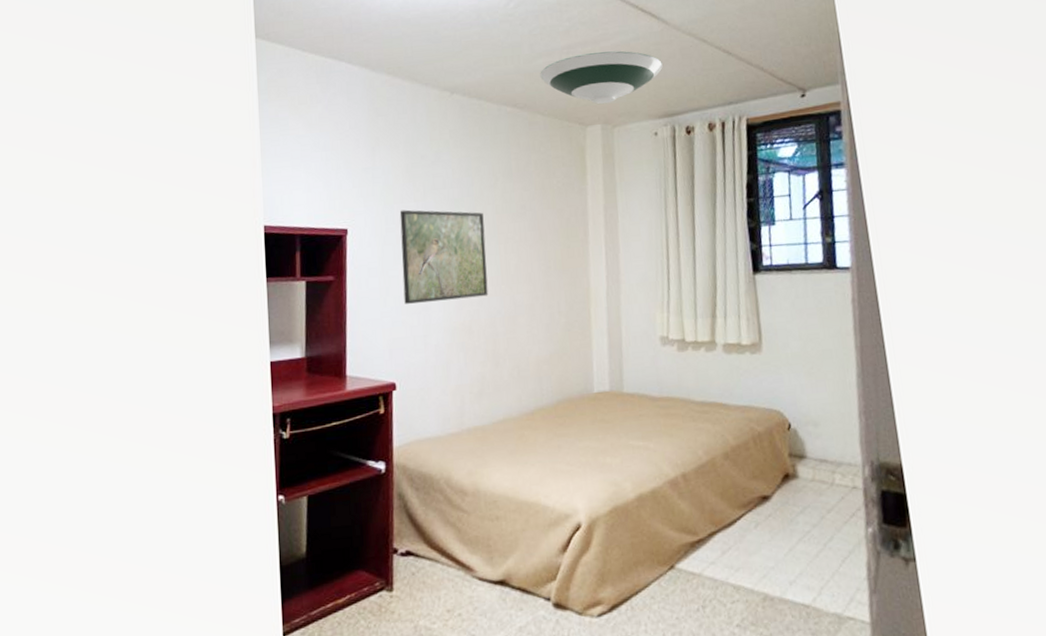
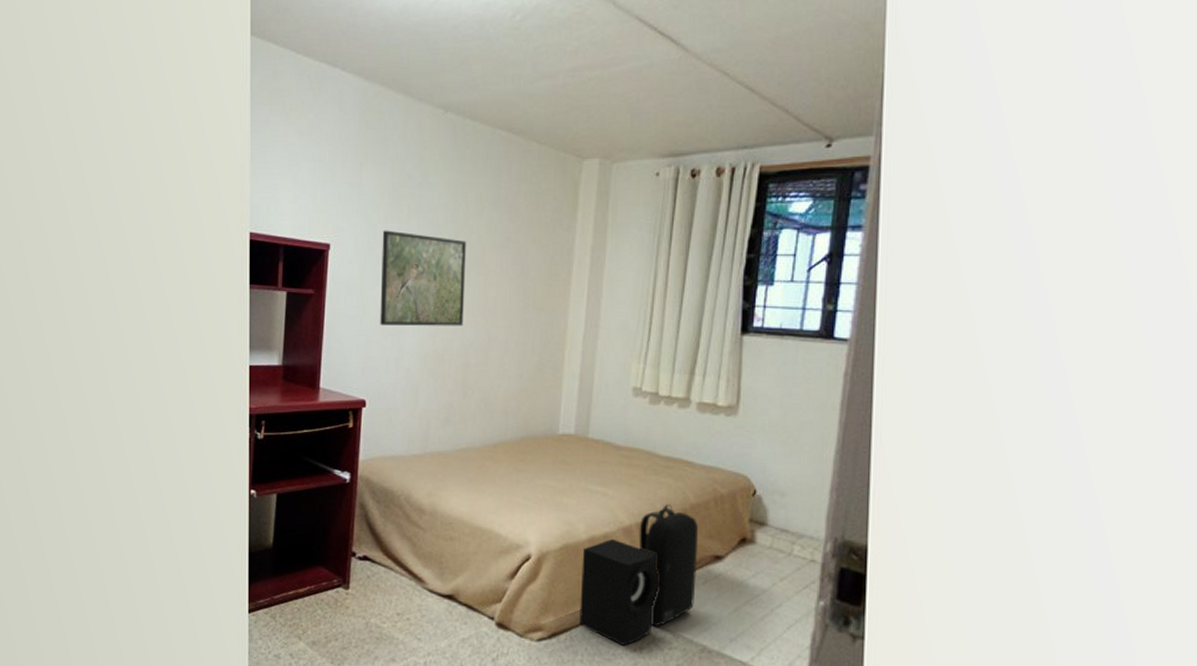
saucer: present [540,50,663,104] -> none [540,77,675,137]
speaker: none [632,493,712,607] -> present [579,538,658,646]
backpack: none [684,450,750,581] -> present [639,504,699,627]

